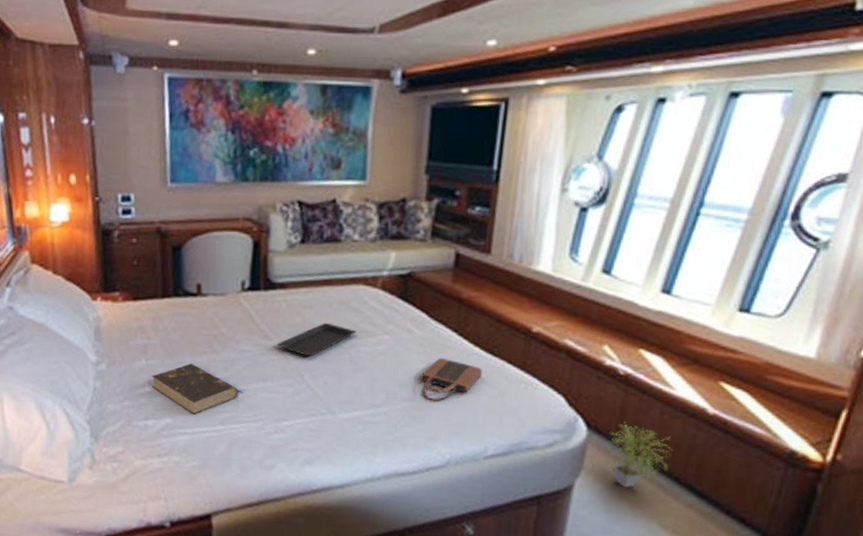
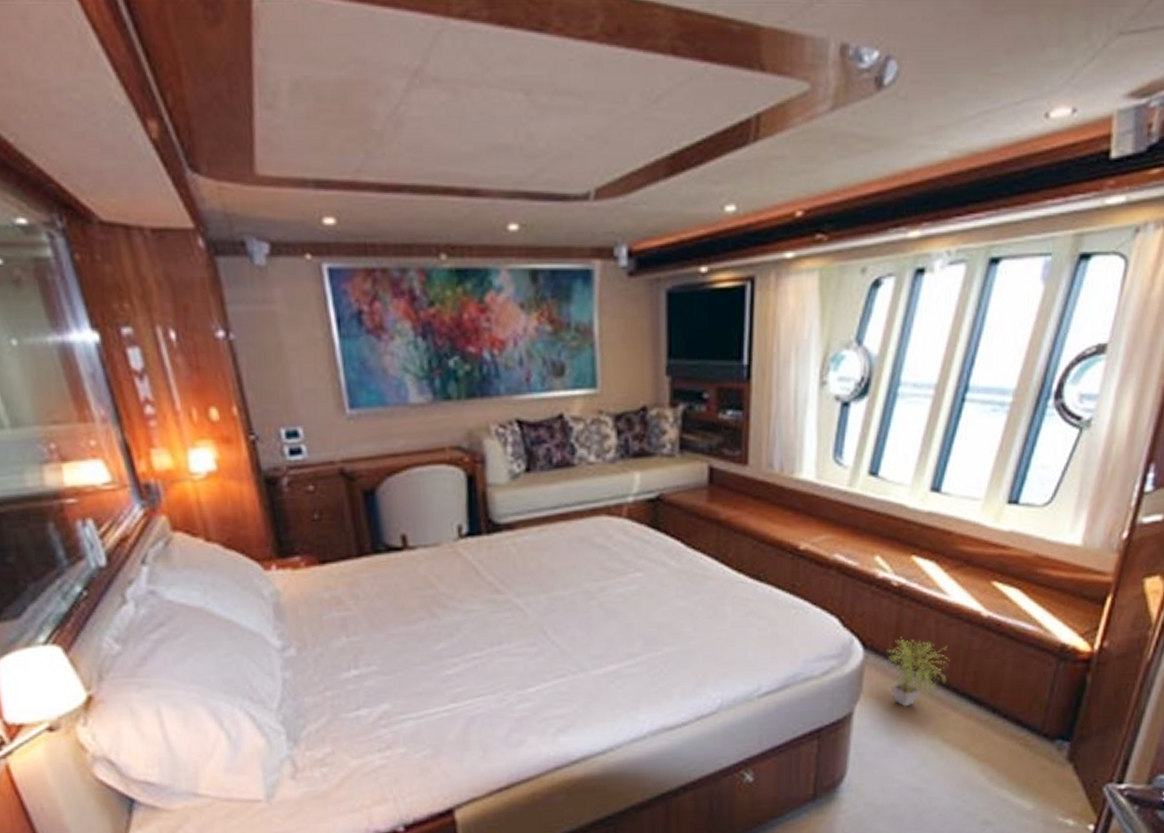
book: present [151,363,238,415] -> none [357,634,469,695]
serving tray: present [277,322,357,357] -> none [510,565,603,608]
tote bag: present [420,358,483,402] -> none [681,591,750,642]

